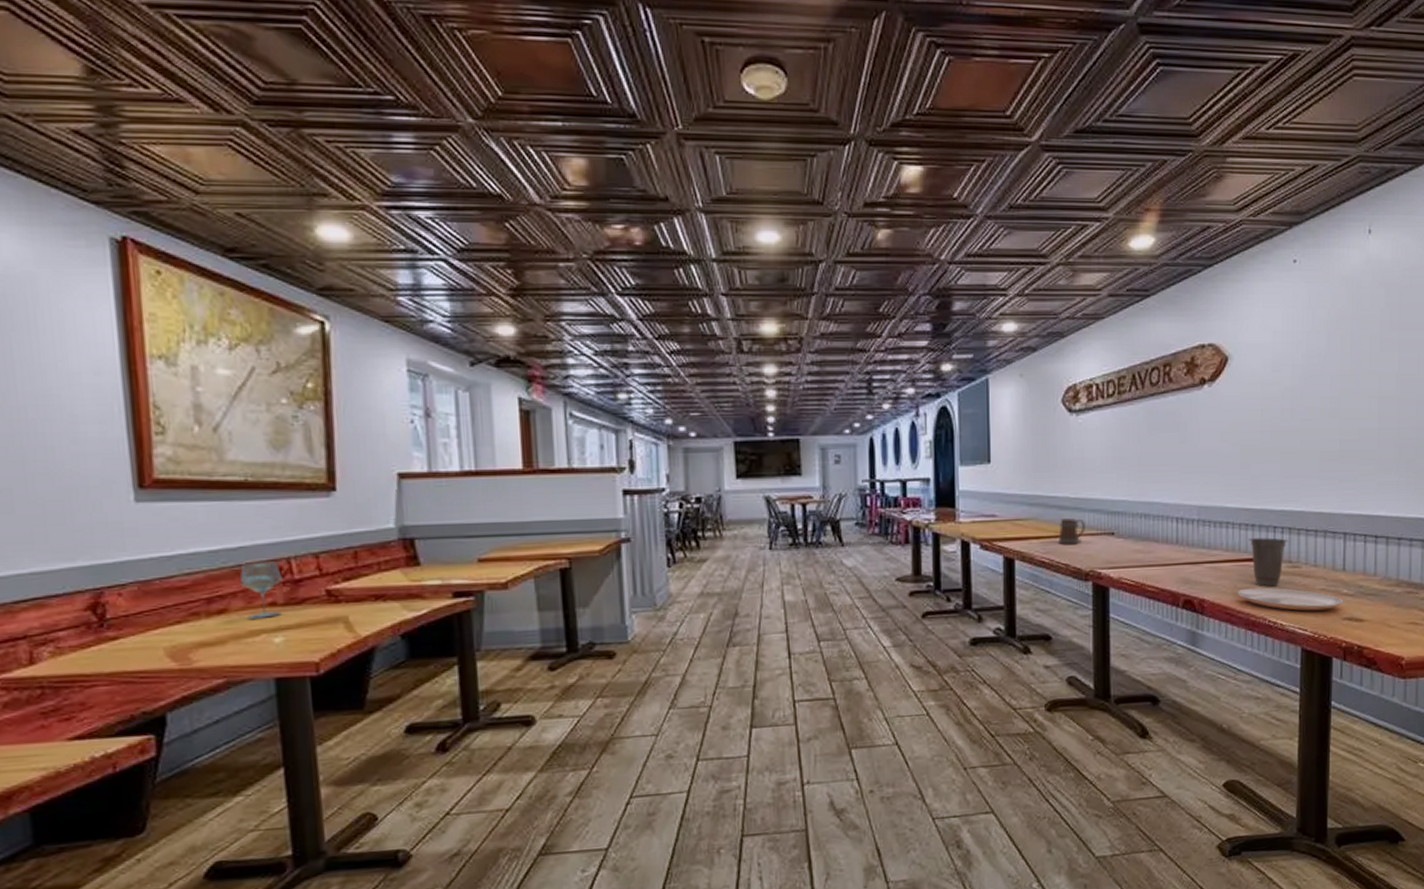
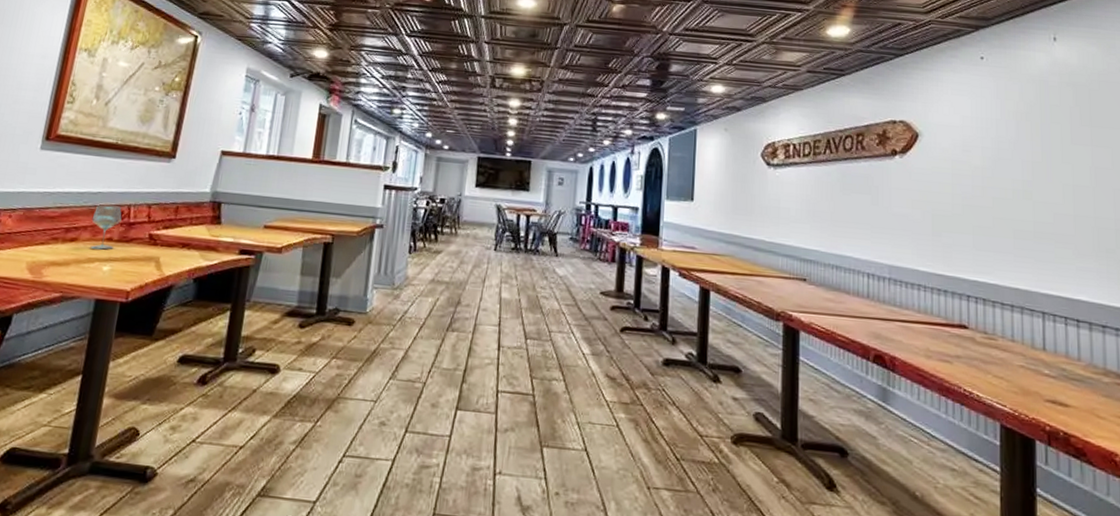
beer mug: present [1059,518,1085,546] -> none [752,259,778,285]
plate: present [1237,587,1344,611] -> none [930,352,1046,389]
cup: present [1249,537,1288,587] -> none [941,303,983,356]

